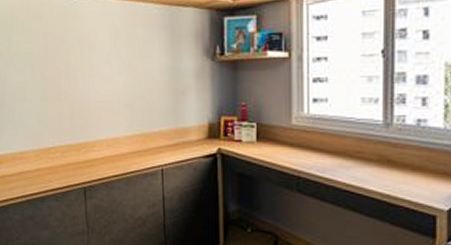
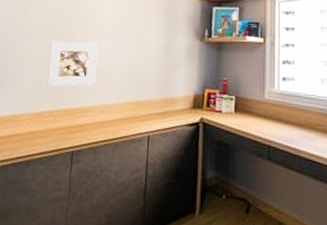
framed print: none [44,70,98,120] -> present [47,41,99,86]

